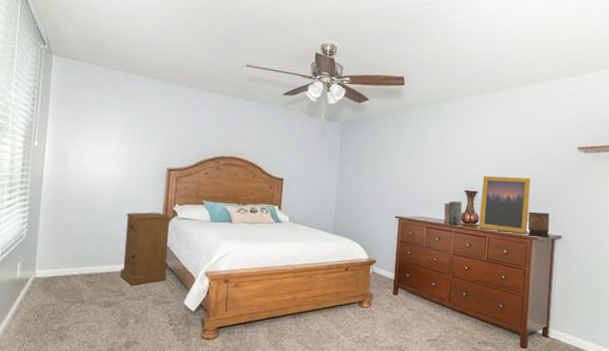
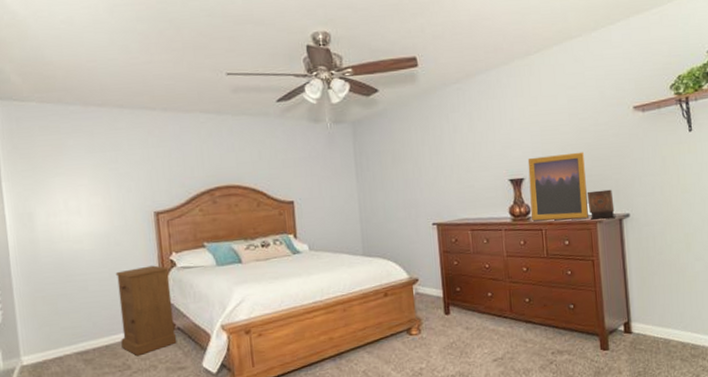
books: present [444,200,462,226] -> none [487,192,511,224]

